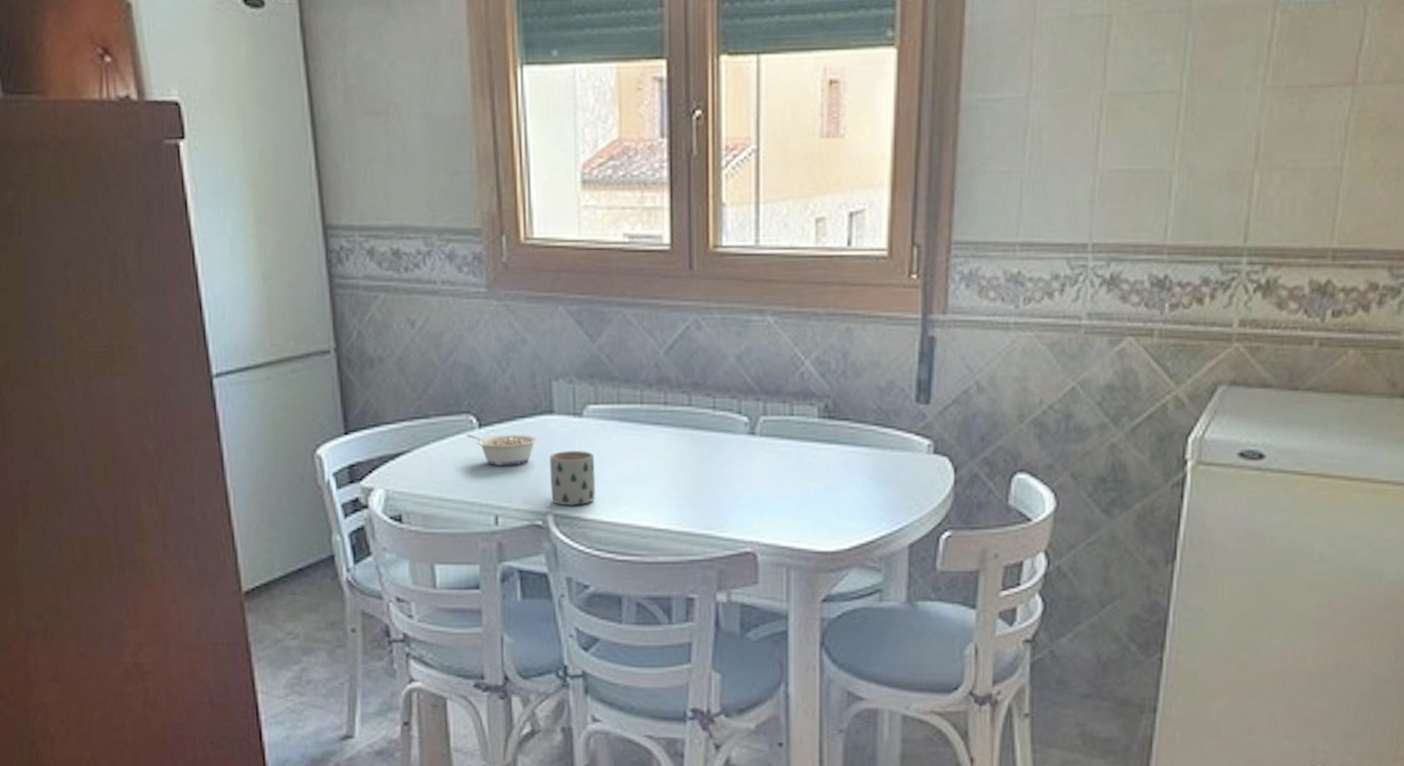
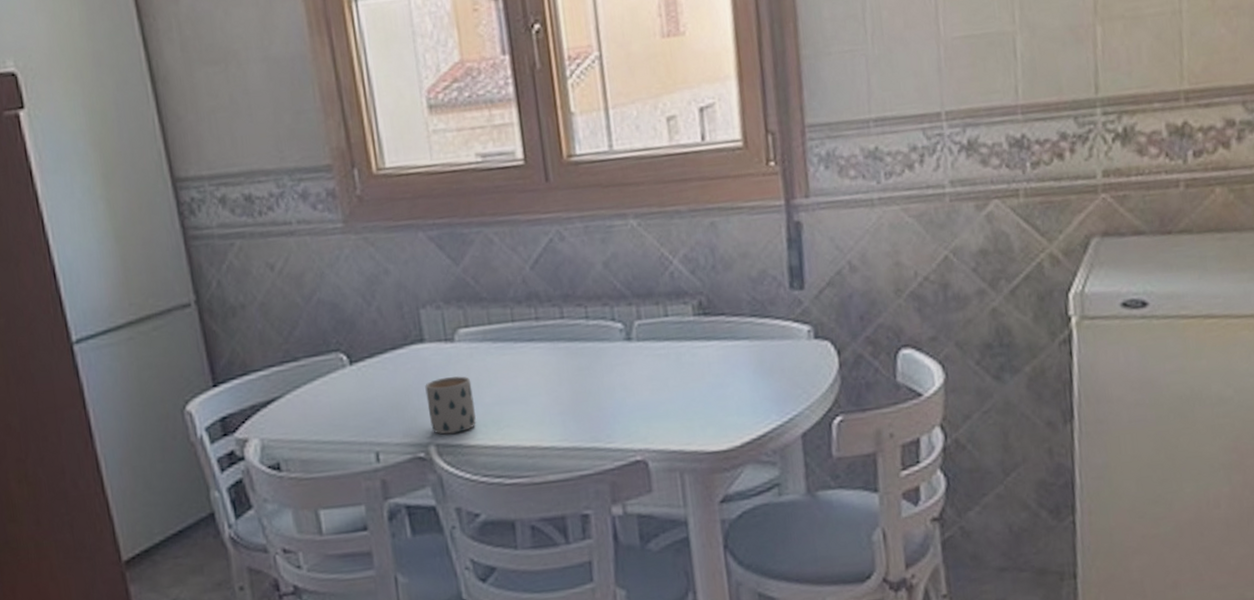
legume: present [466,434,539,466] -> none [337,366,412,402]

